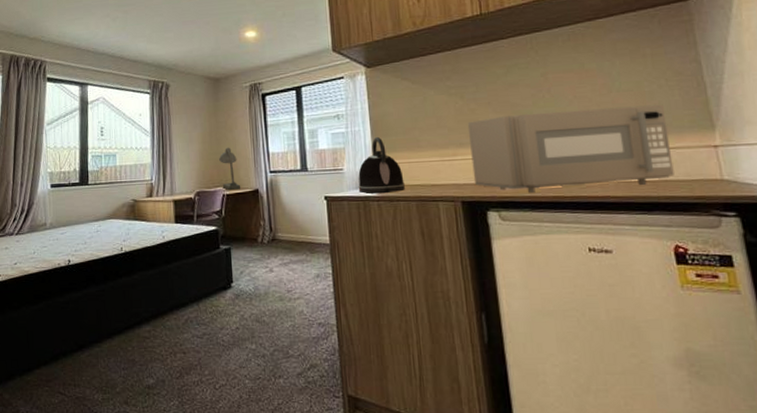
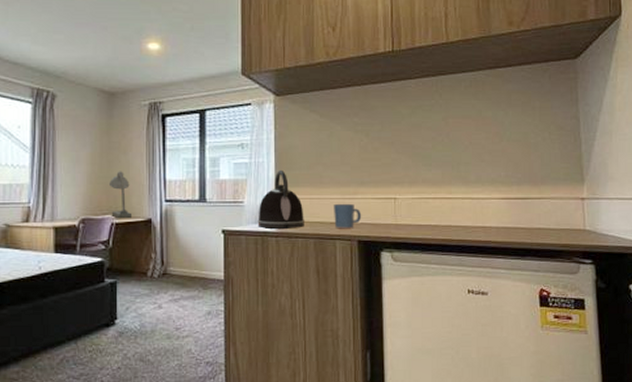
mug: none [433,165,464,191] -> present [334,203,362,229]
microwave: present [467,104,674,194] -> none [370,156,547,236]

